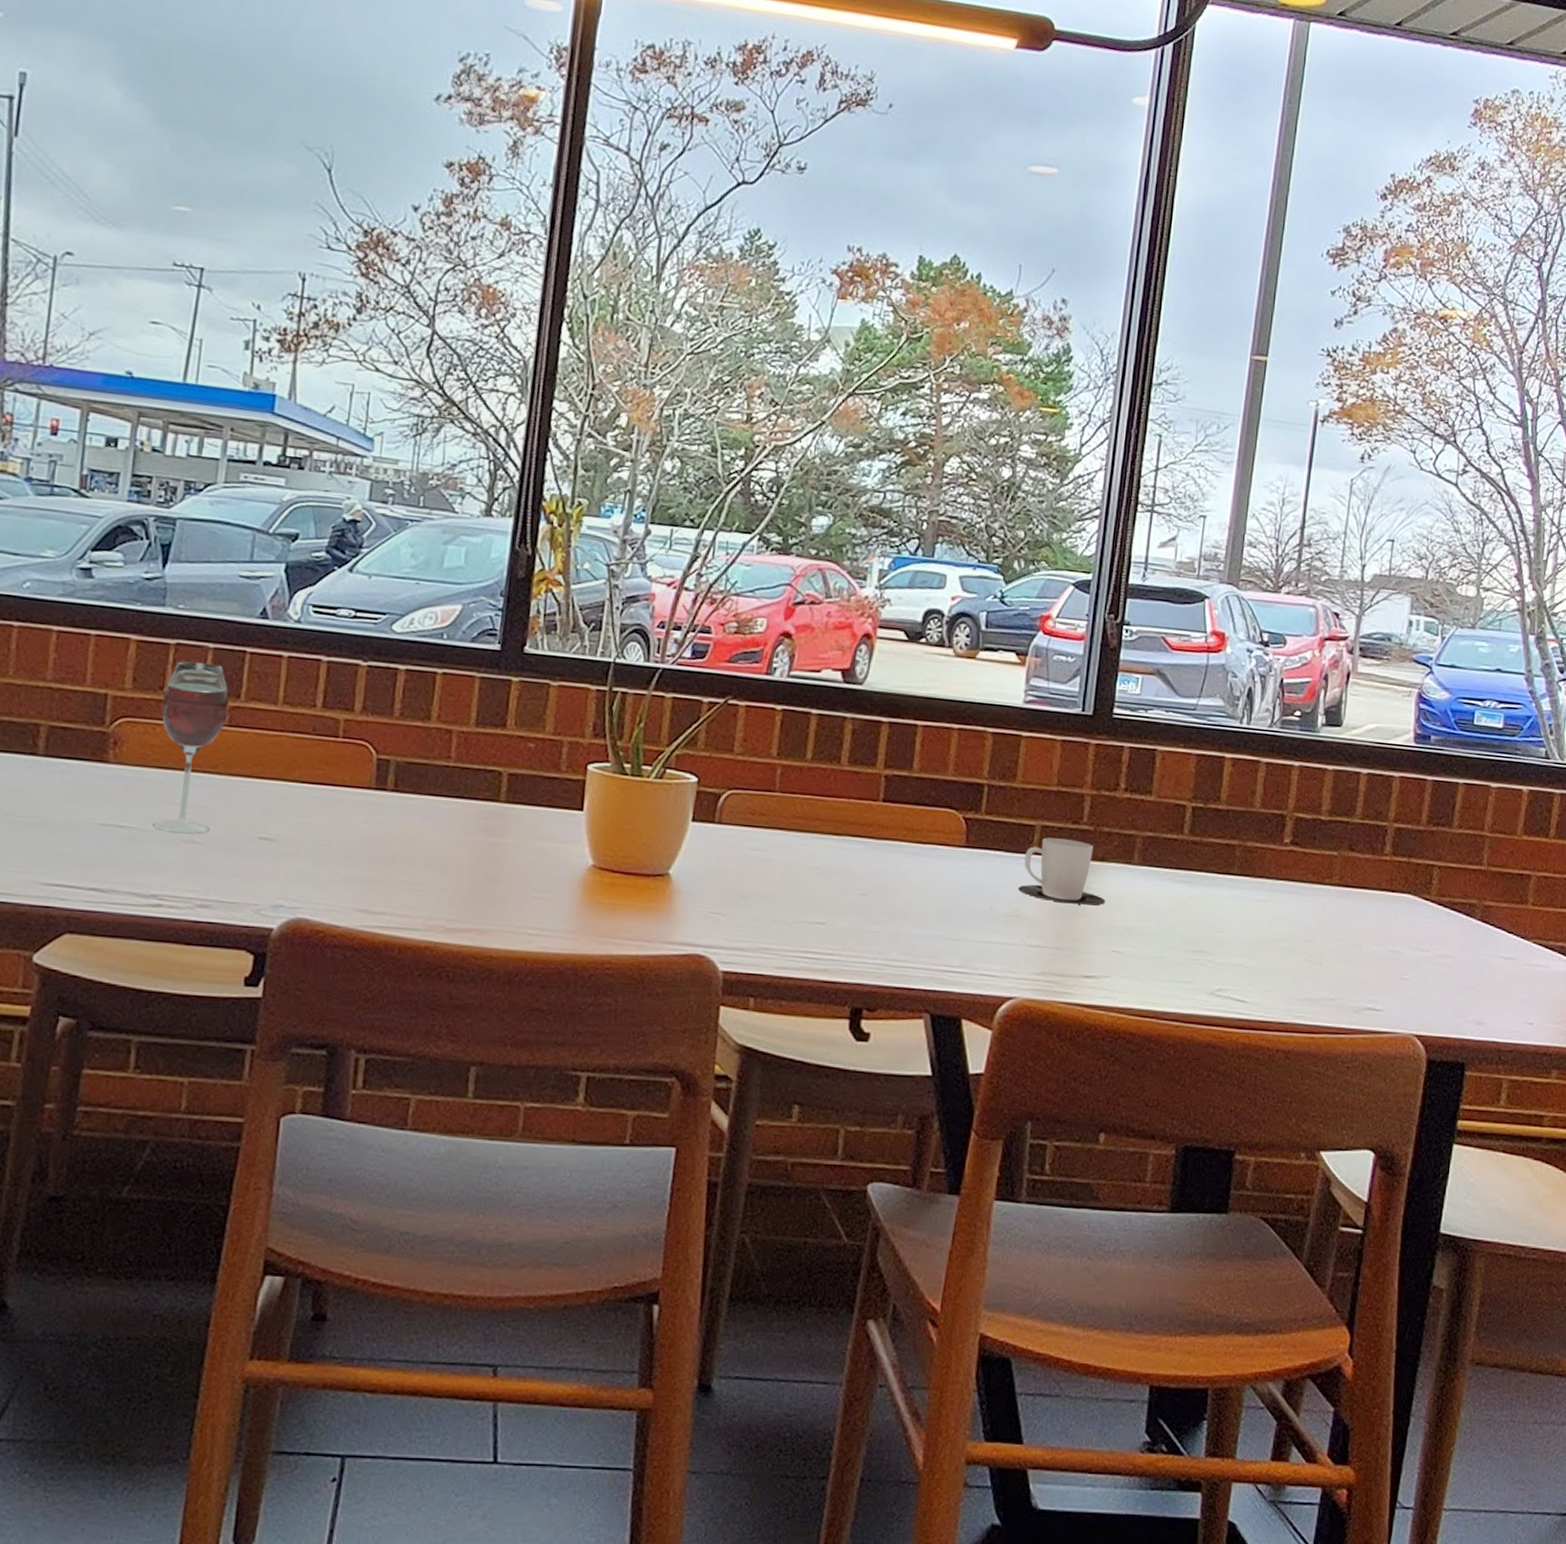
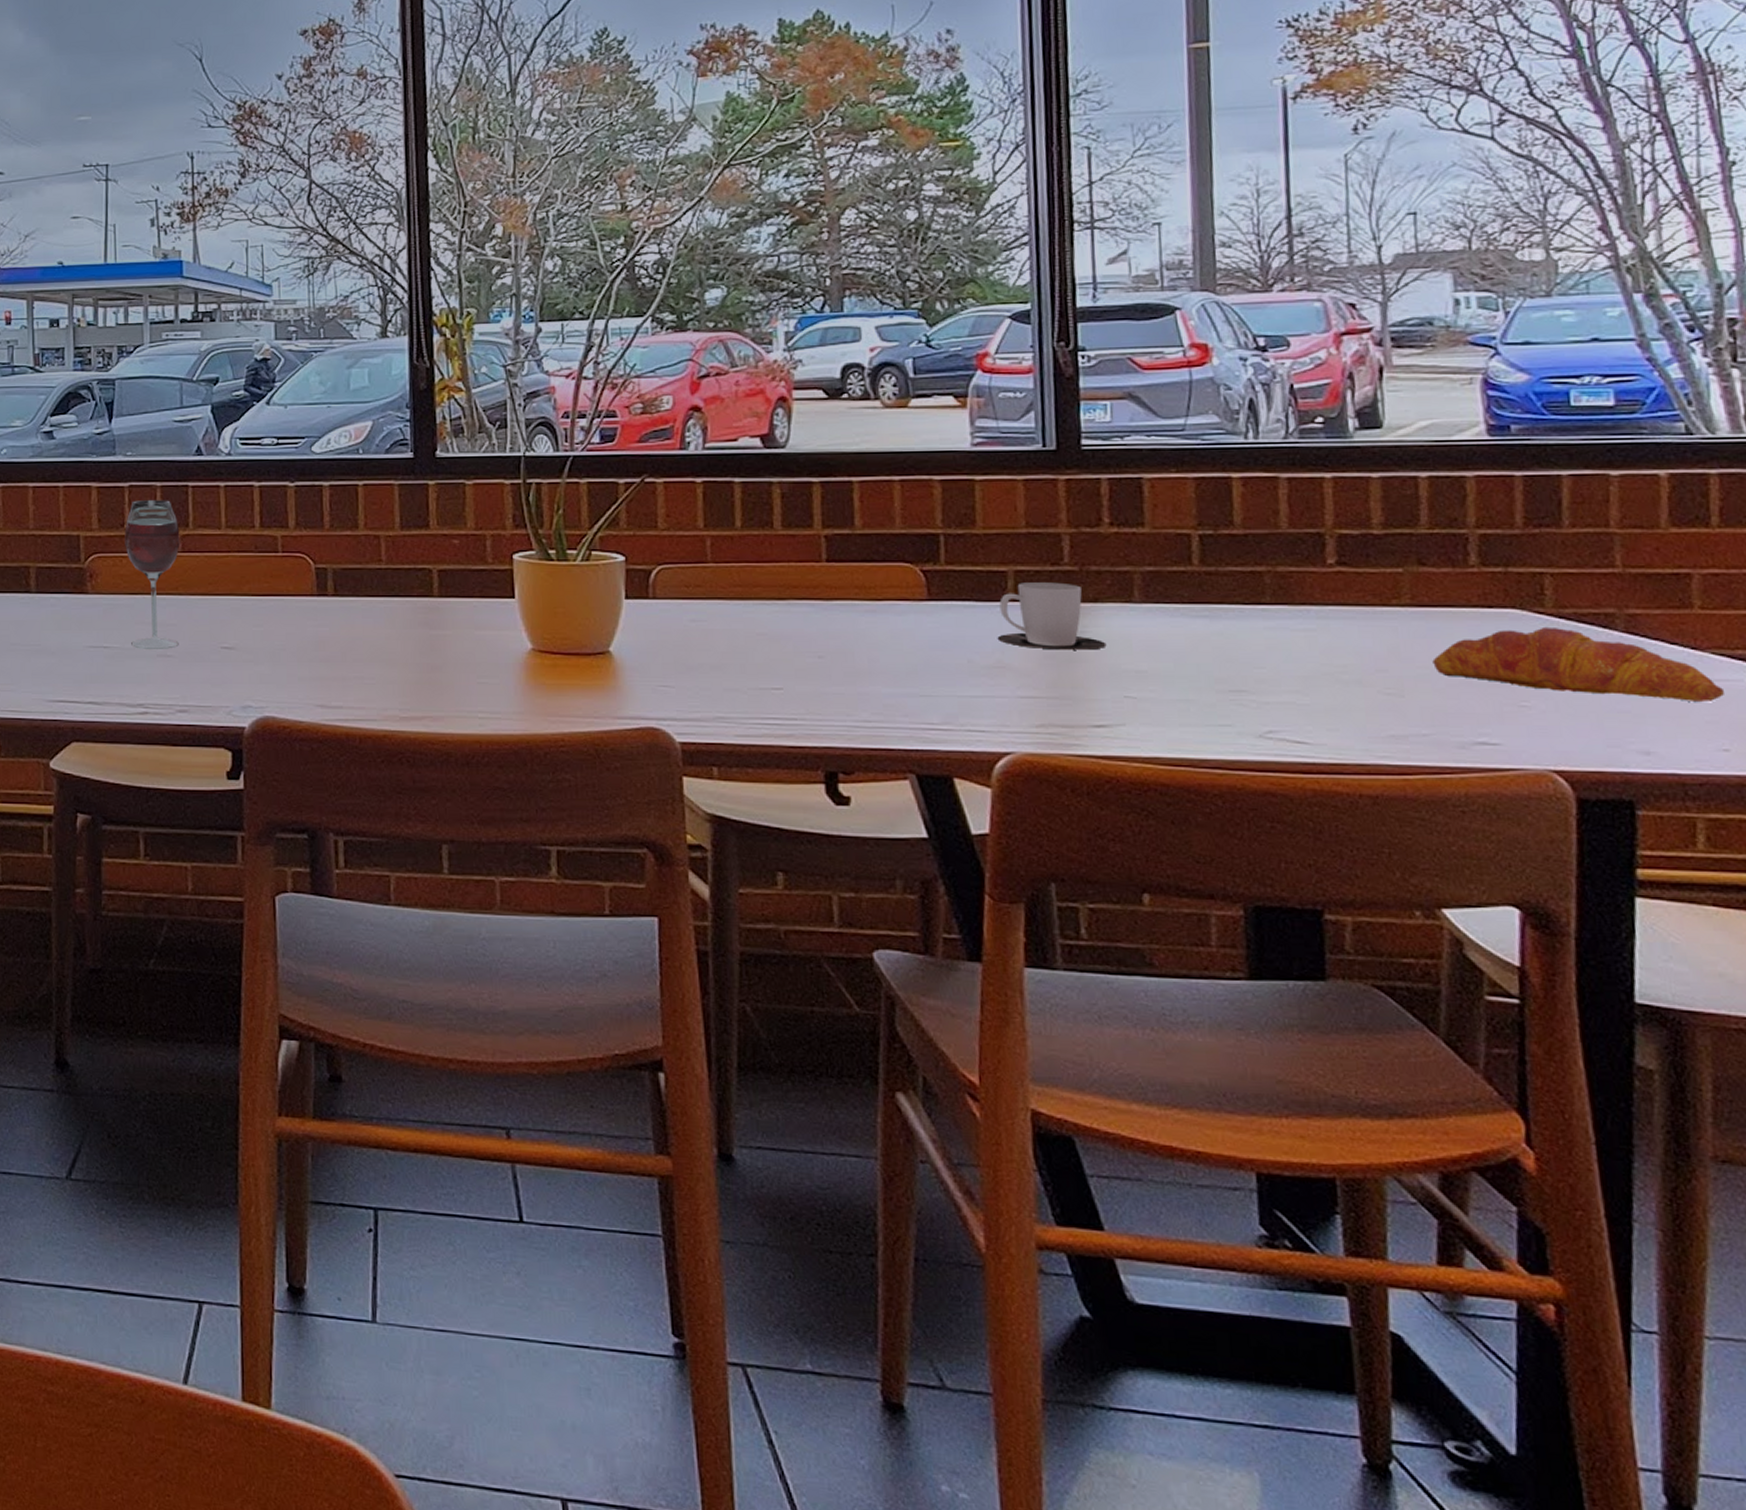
croissant: none [1346,911,1537,983] -> present [1432,626,1725,701]

